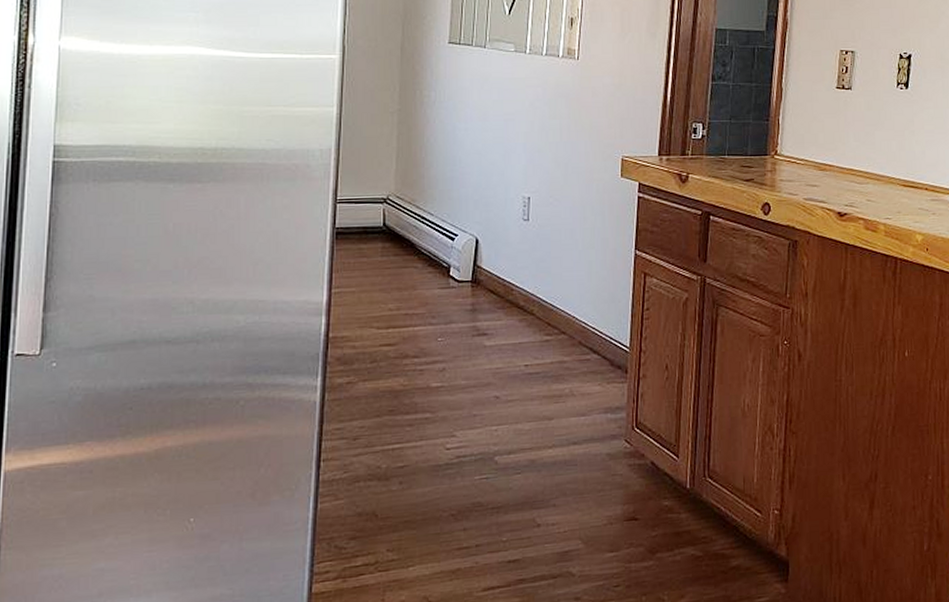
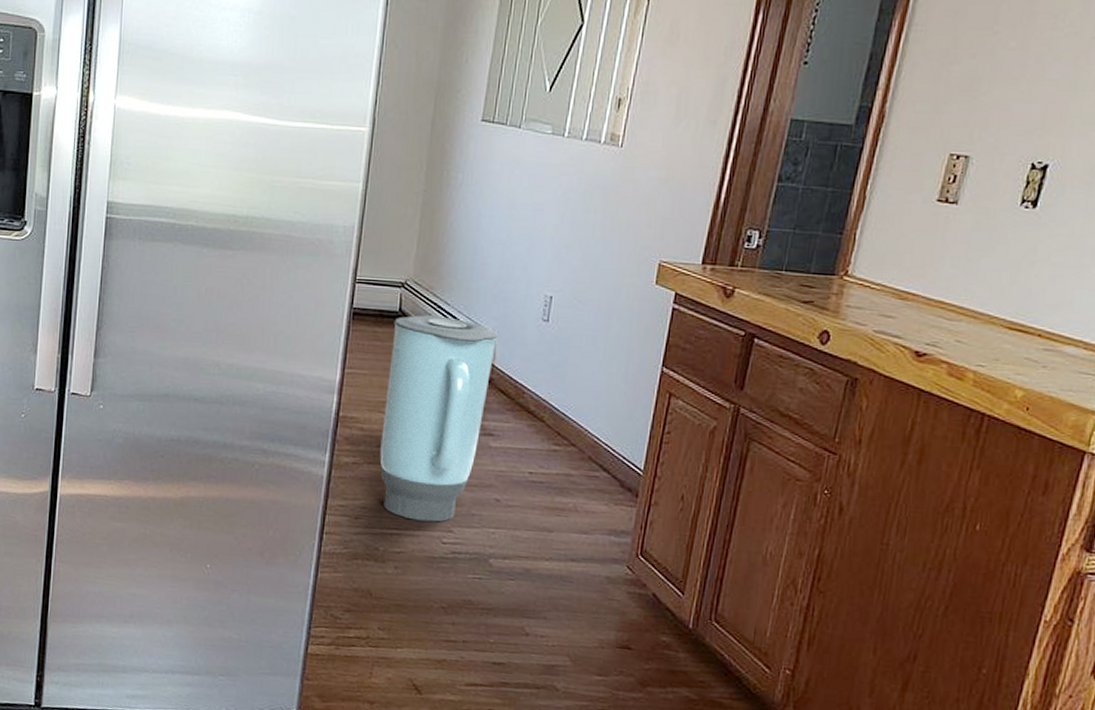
trash can: none [375,226,483,431] -> present [380,315,498,522]

